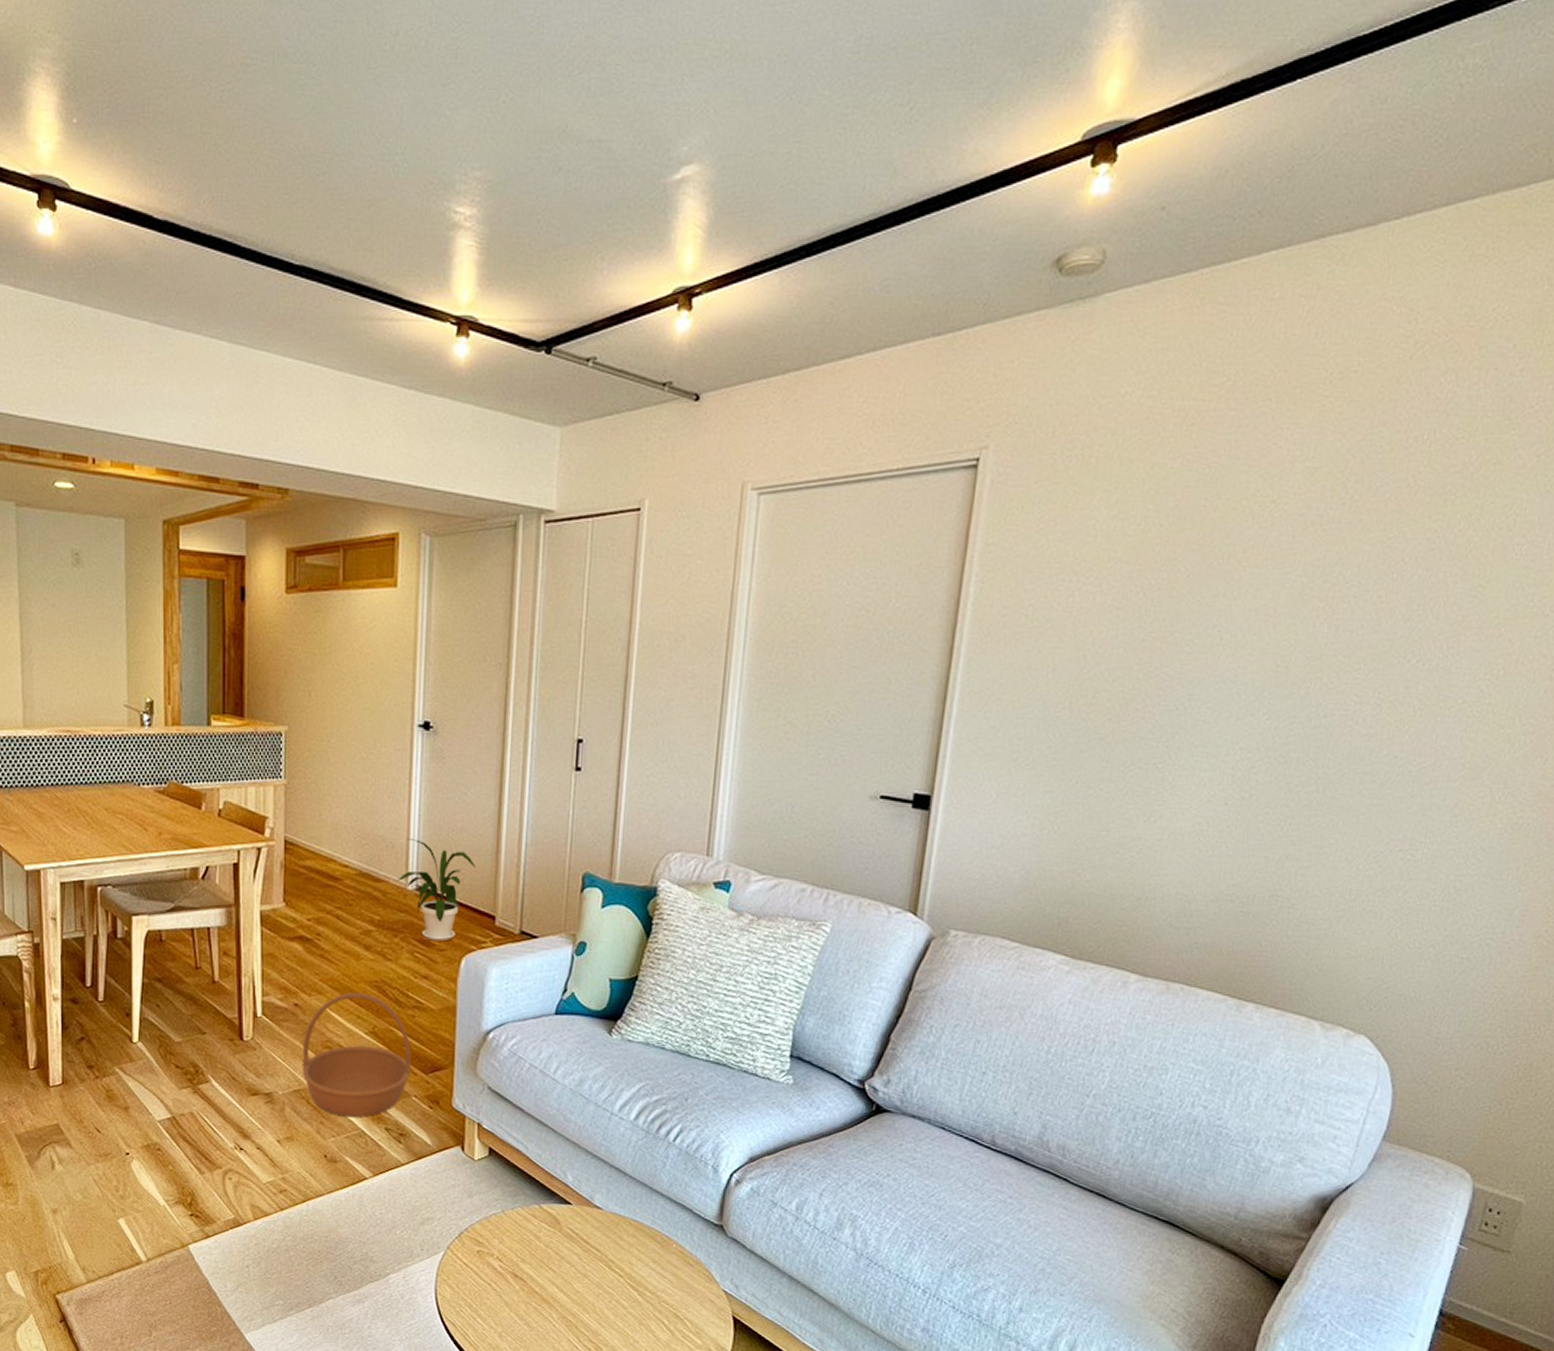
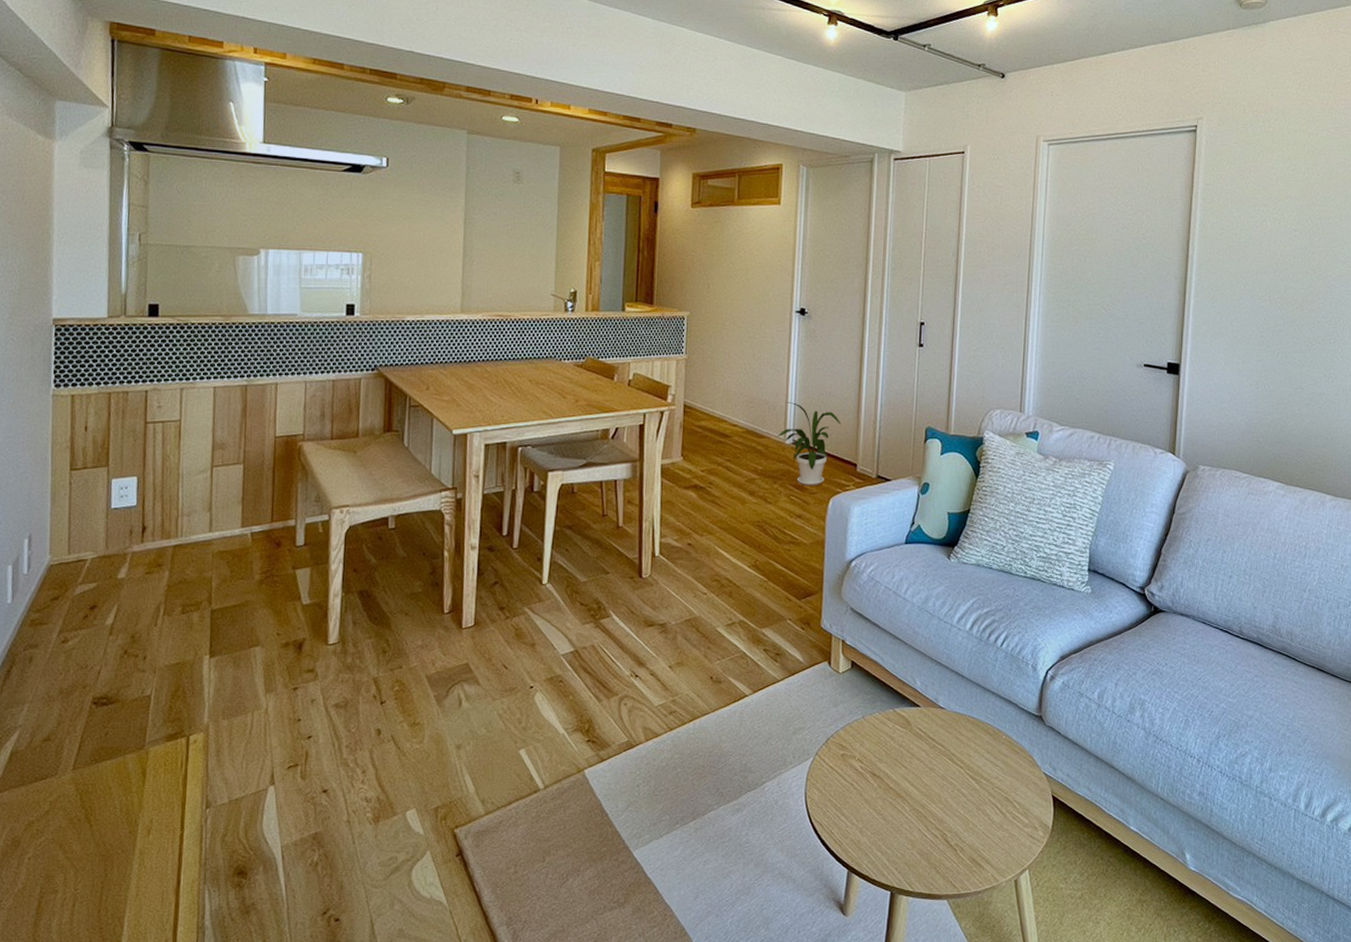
basket: present [302,992,412,1118] -> none [693,531,787,642]

